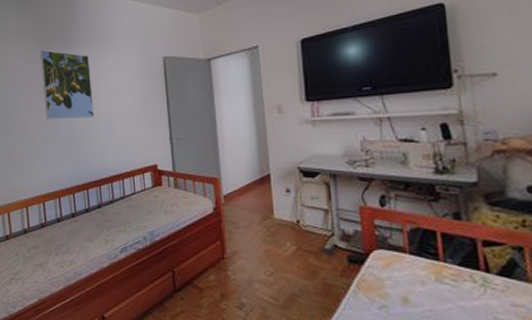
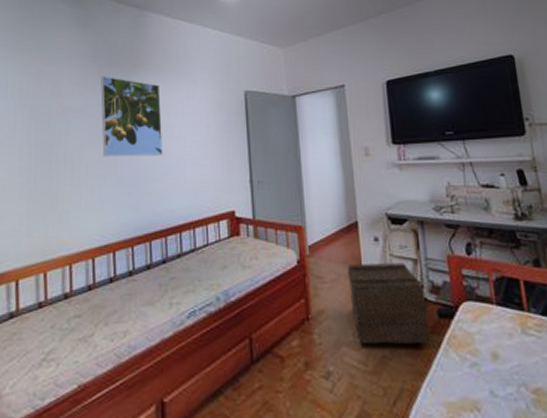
wooden crate: none [260,212,339,285] -> present [348,262,430,344]

